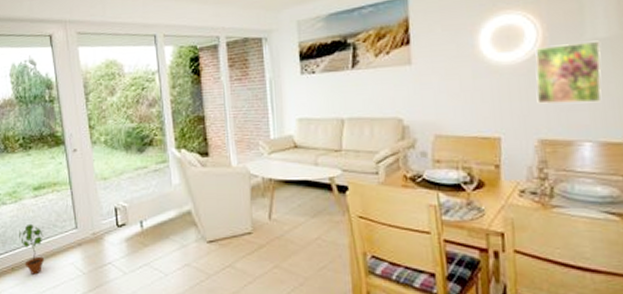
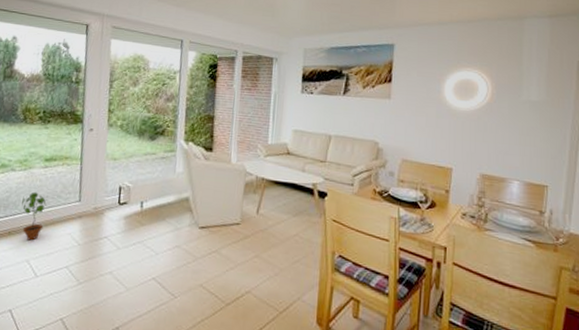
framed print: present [535,40,602,105] -> none [482,101,533,151]

